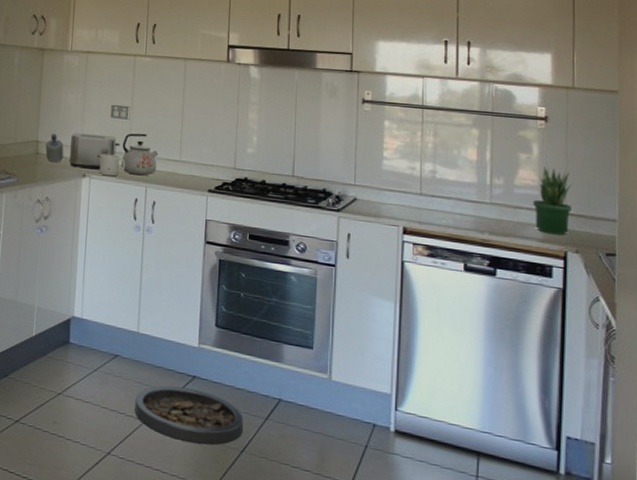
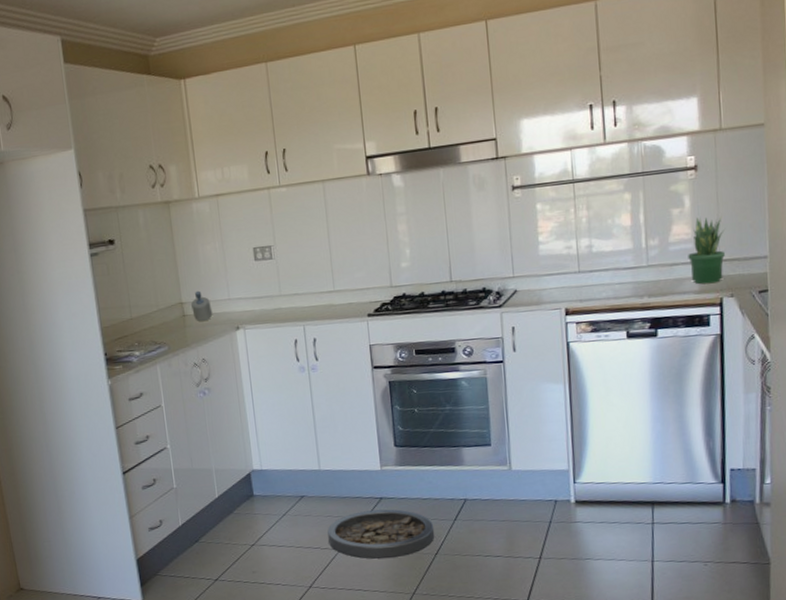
toaster: present [68,133,120,170] -> none [216,280,269,322]
mug: present [99,153,126,177] -> none [250,299,280,324]
kettle: present [121,133,159,176] -> none [271,270,312,316]

